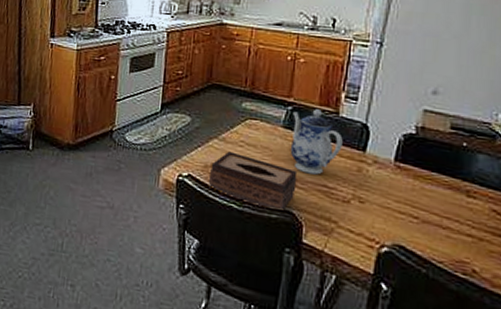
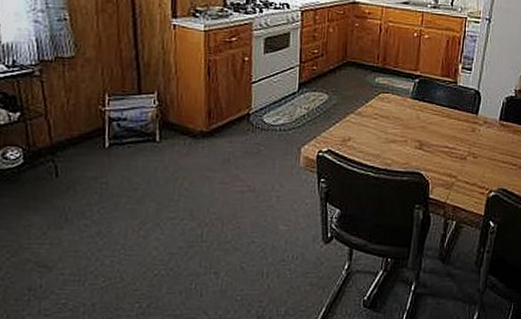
tissue box: present [209,151,298,211] -> none [347,124,424,173]
teapot: present [290,109,343,175] -> none [418,80,460,138]

